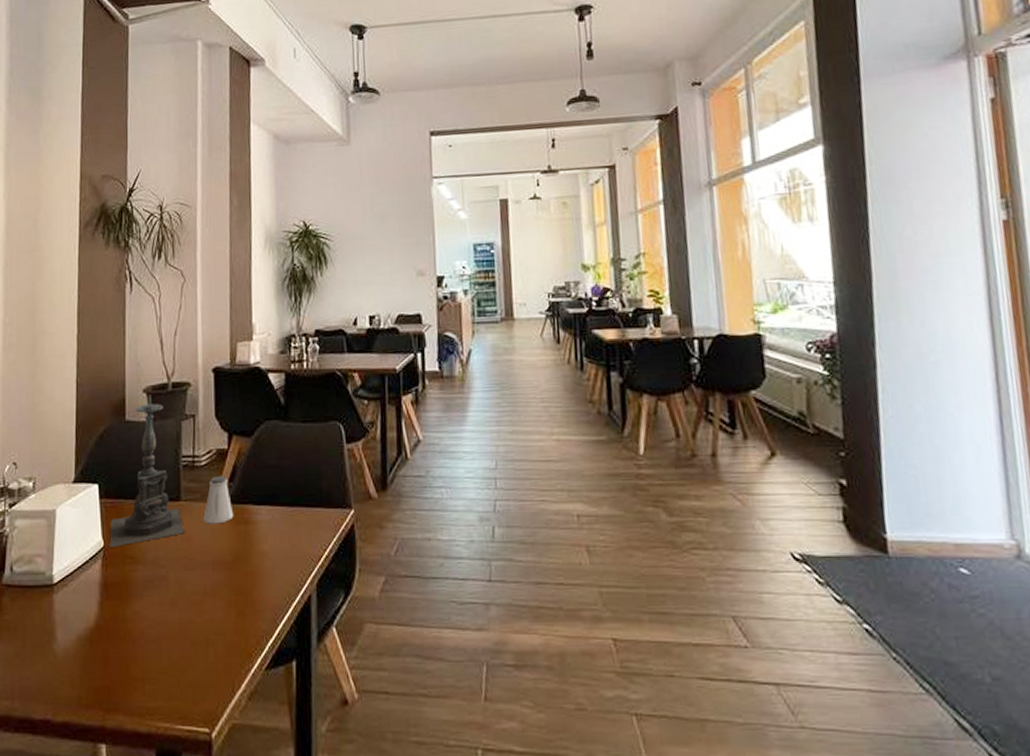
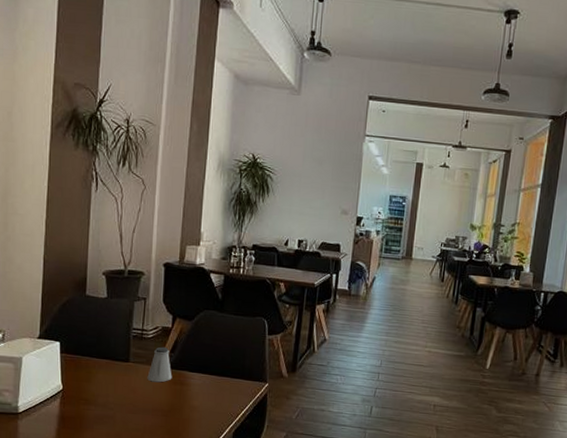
candle holder: present [109,387,185,547] -> none [67,271,131,391]

